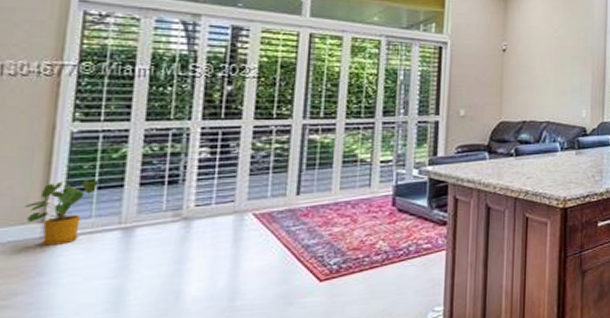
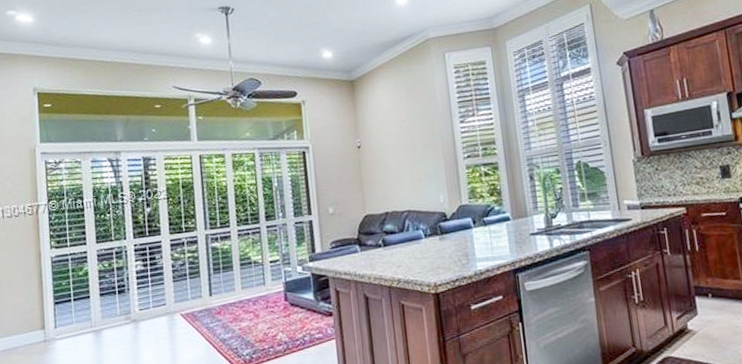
house plant: present [25,180,99,246] -> none [31,293,74,347]

